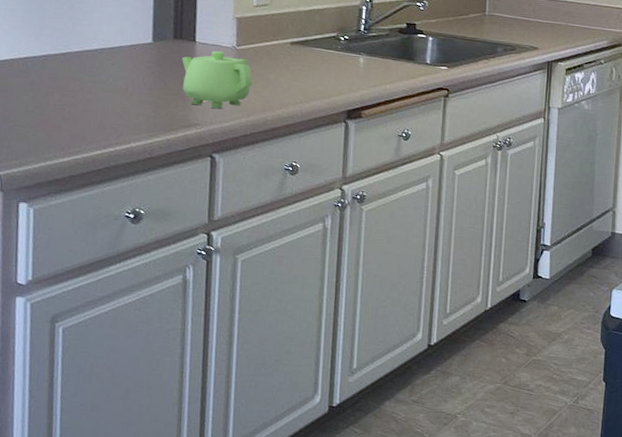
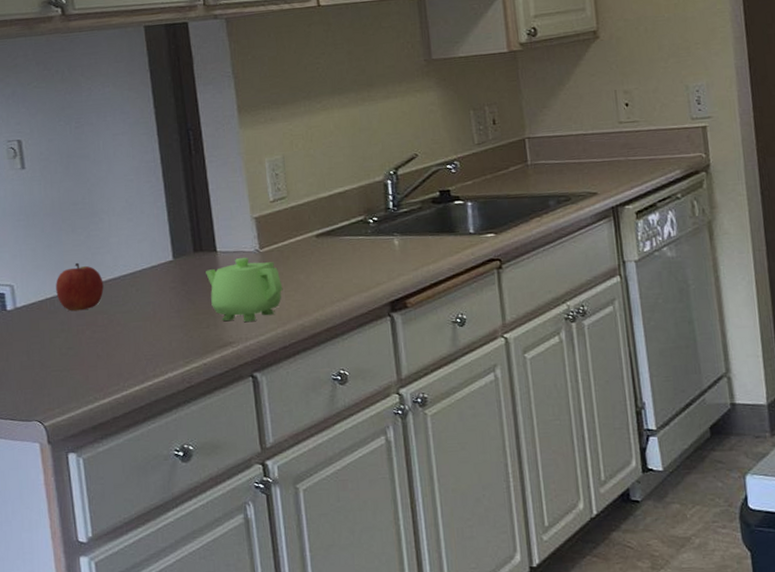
apple: none [30,29,80,75] -> present [56,262,104,312]

